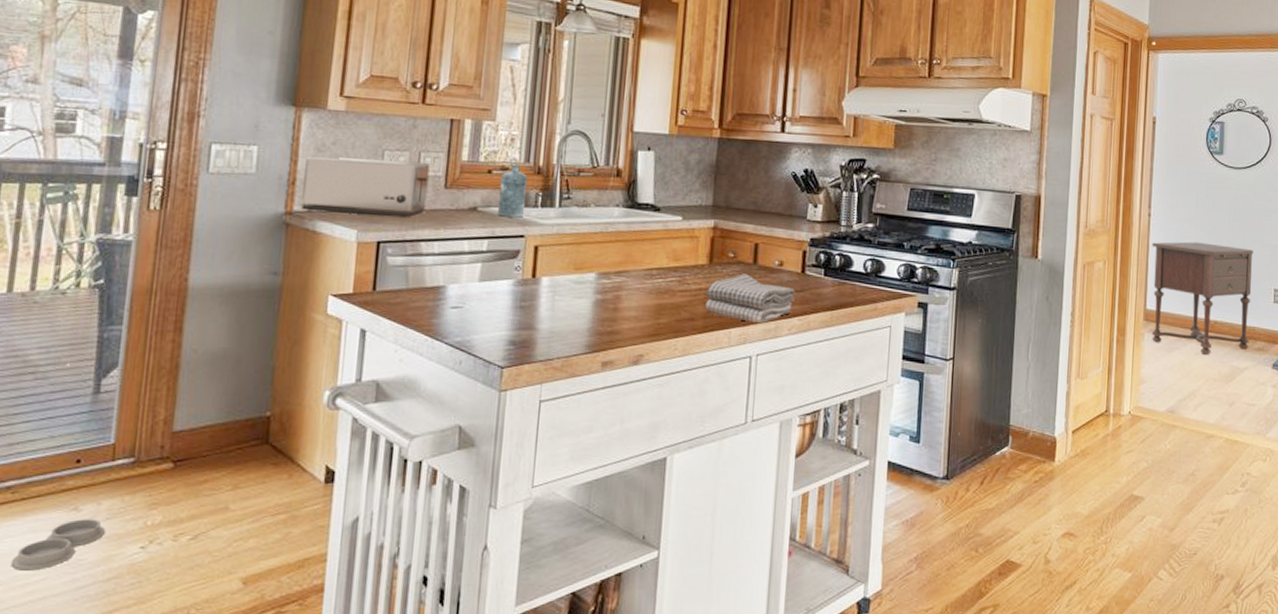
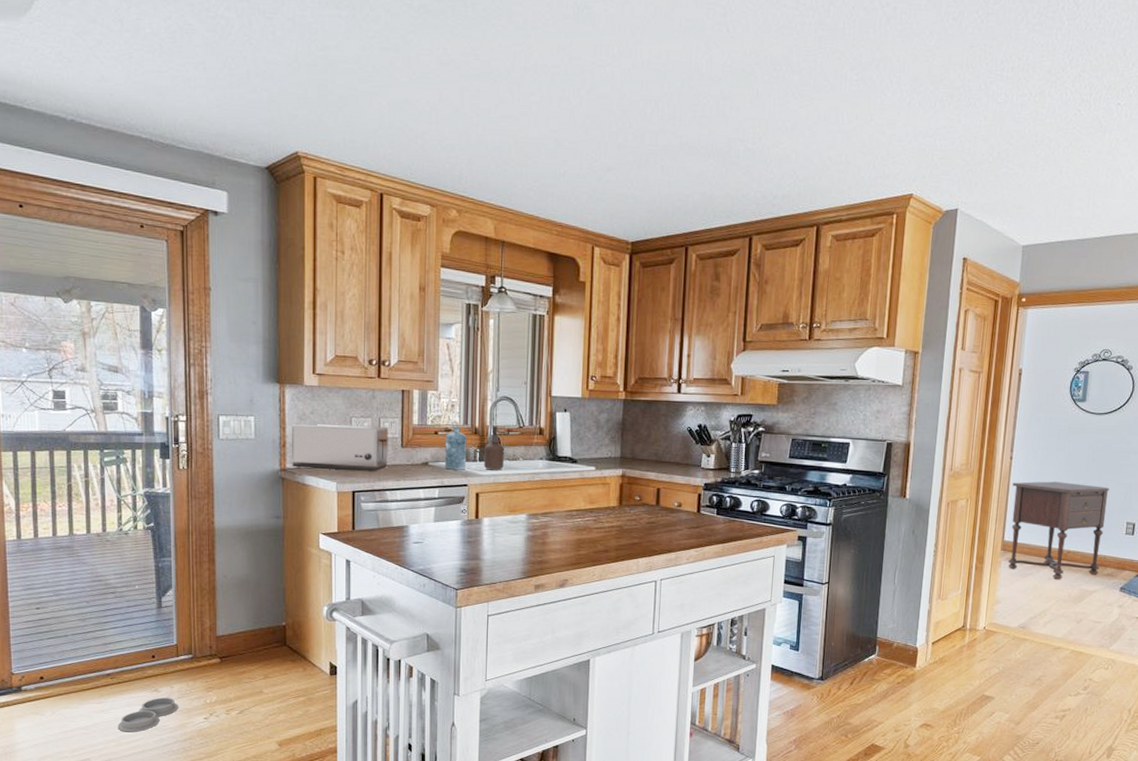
soap dispenser: none [546,164,573,219] -> present [483,425,504,471]
towel: present [705,274,796,324] -> none [617,513,692,555]

